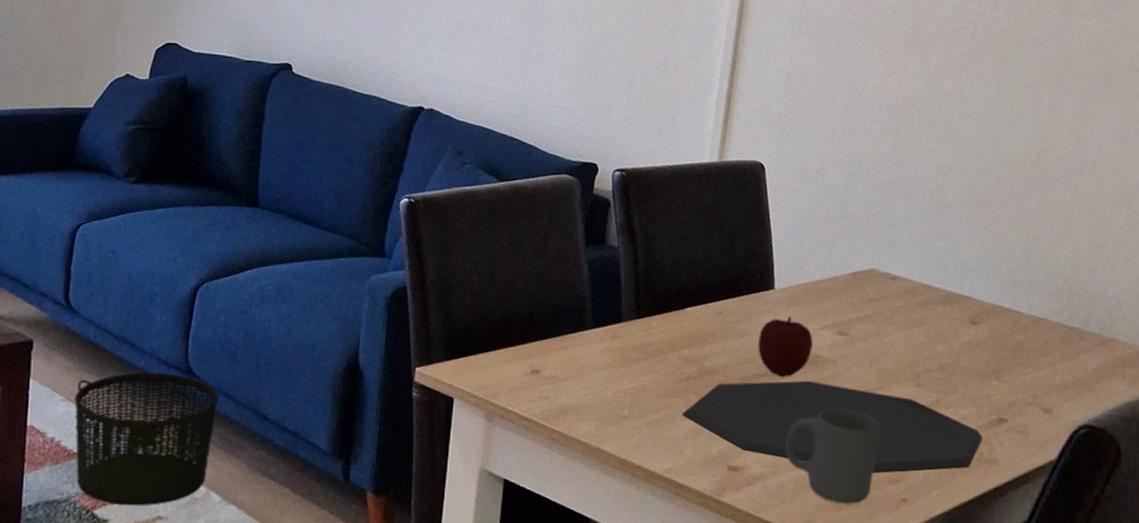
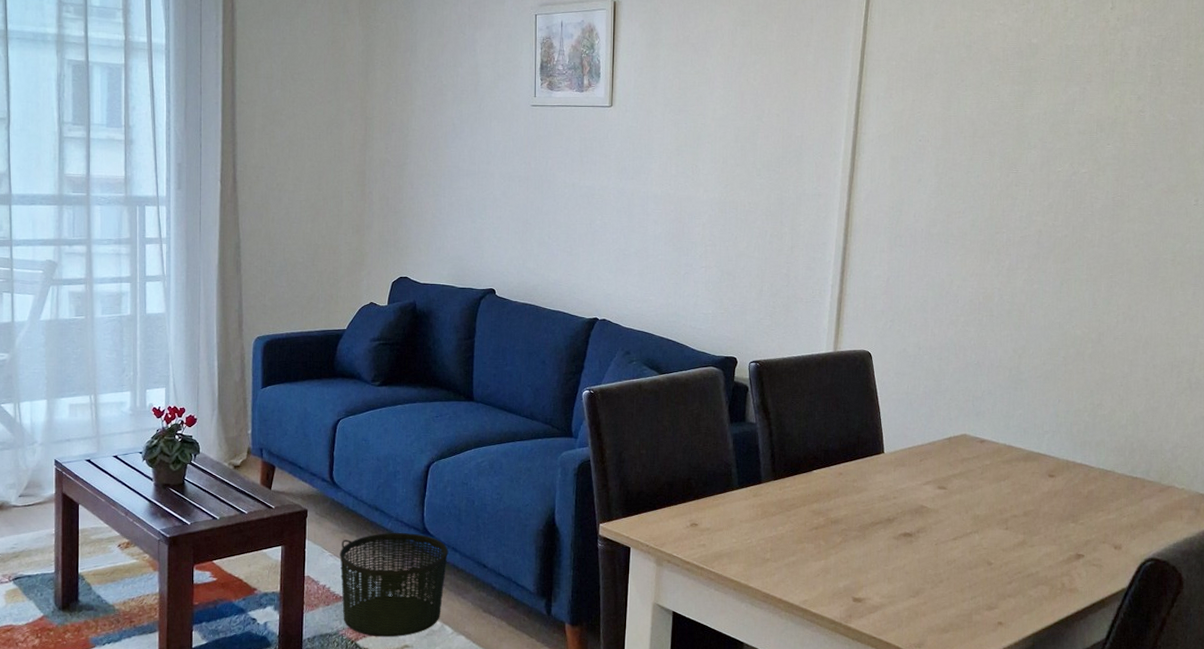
placemat: present [682,381,983,473] -> none [814,527,1064,602]
fruit: present [758,316,813,377] -> none [873,474,918,524]
cup: present [785,409,880,504] -> none [899,549,977,627]

